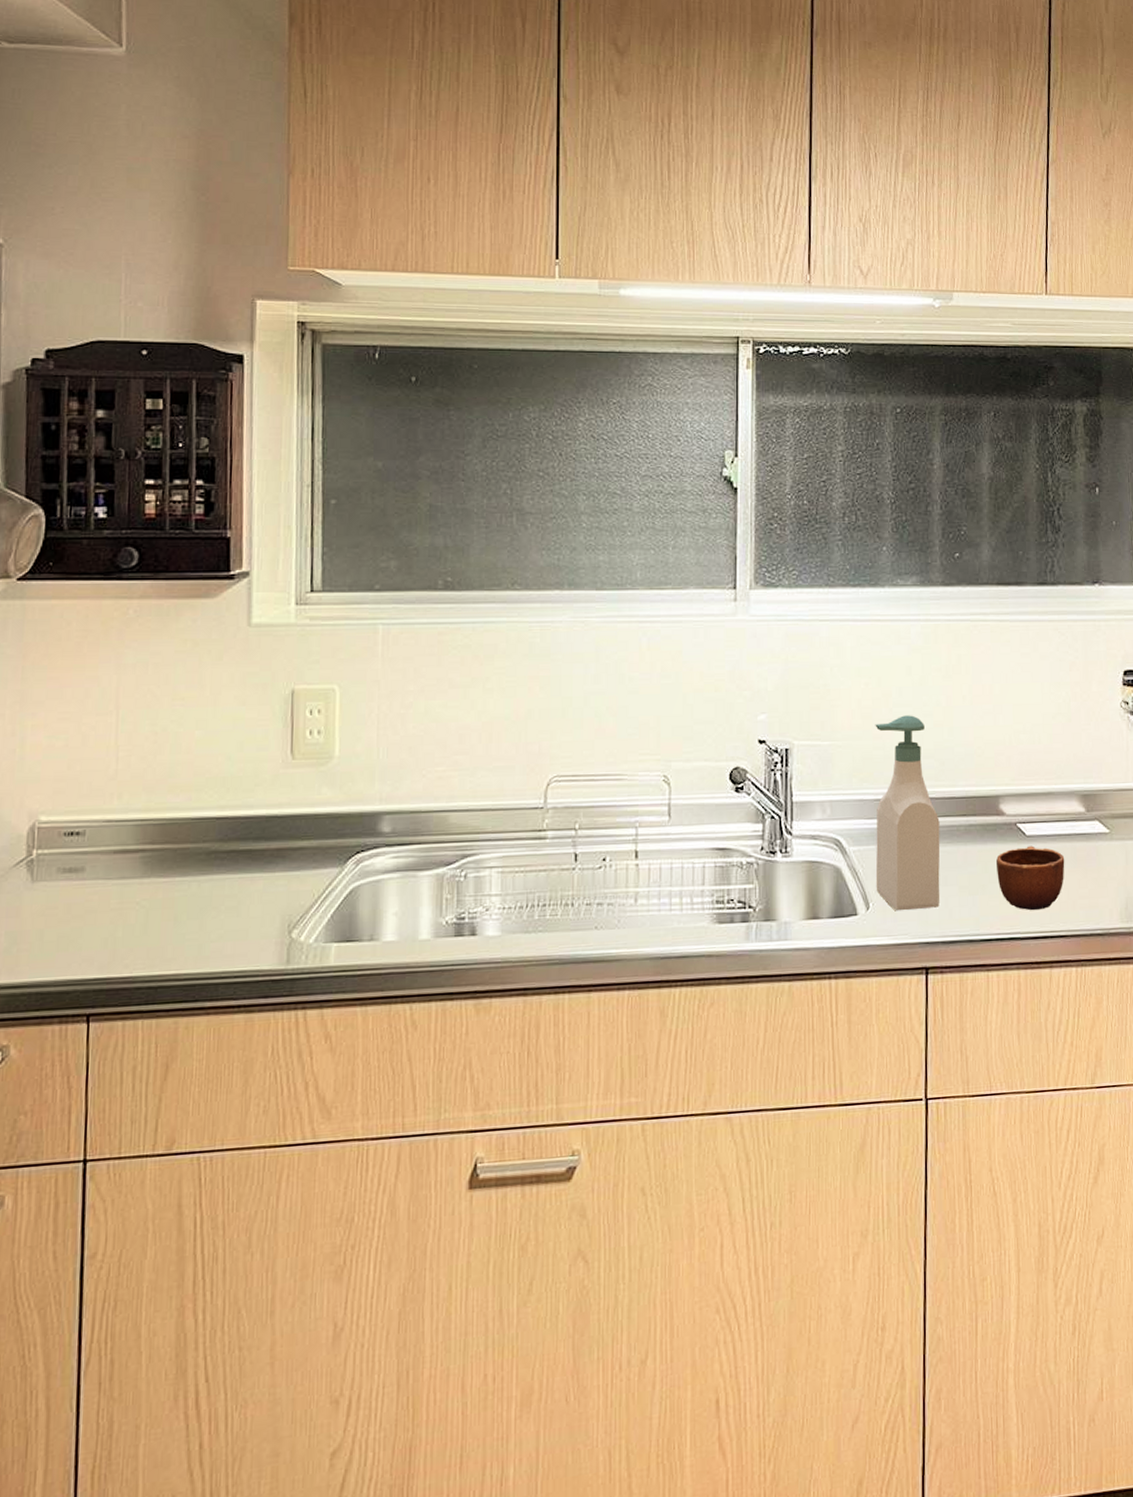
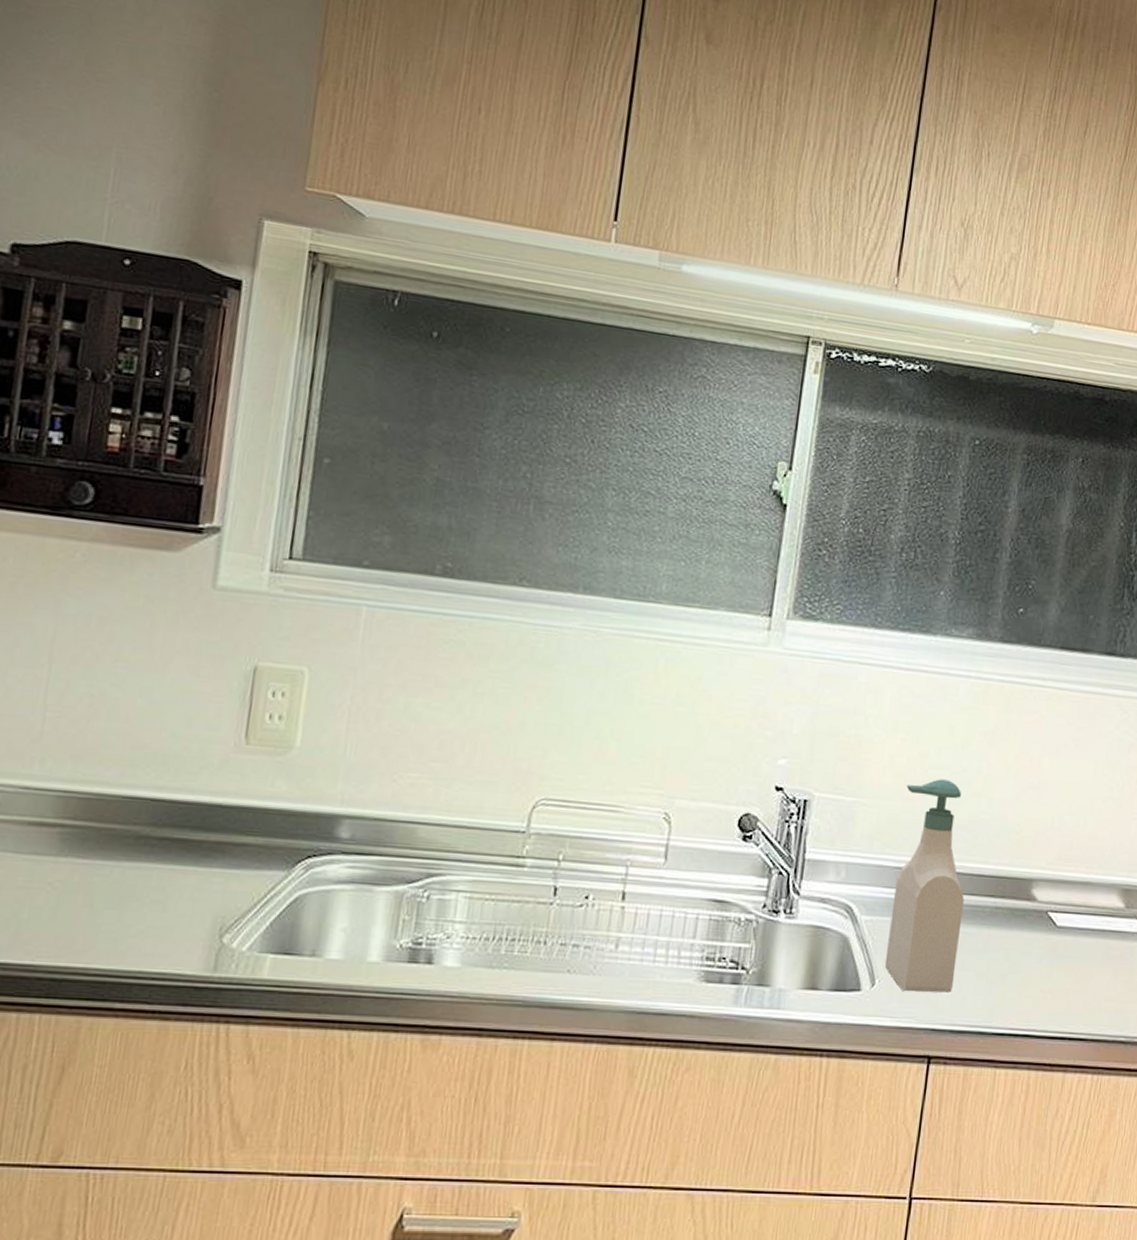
mug: present [996,845,1065,911] -> none [1019,937,1096,1009]

